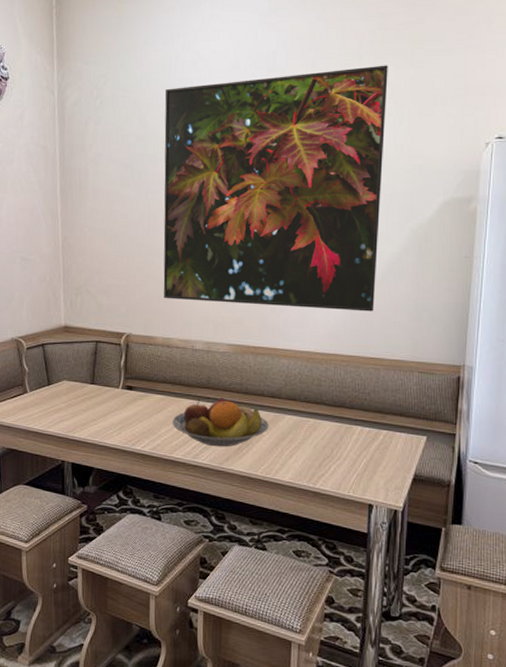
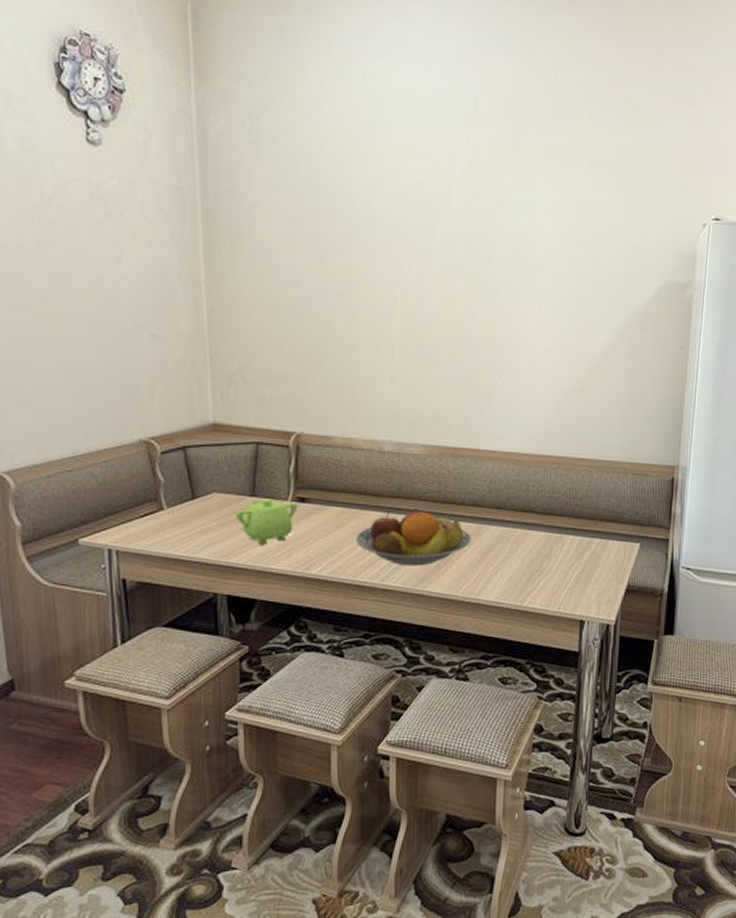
teapot: none [79,386,127,424] -> present [235,498,298,545]
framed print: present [163,65,388,312] -> none [341,125,604,407]

